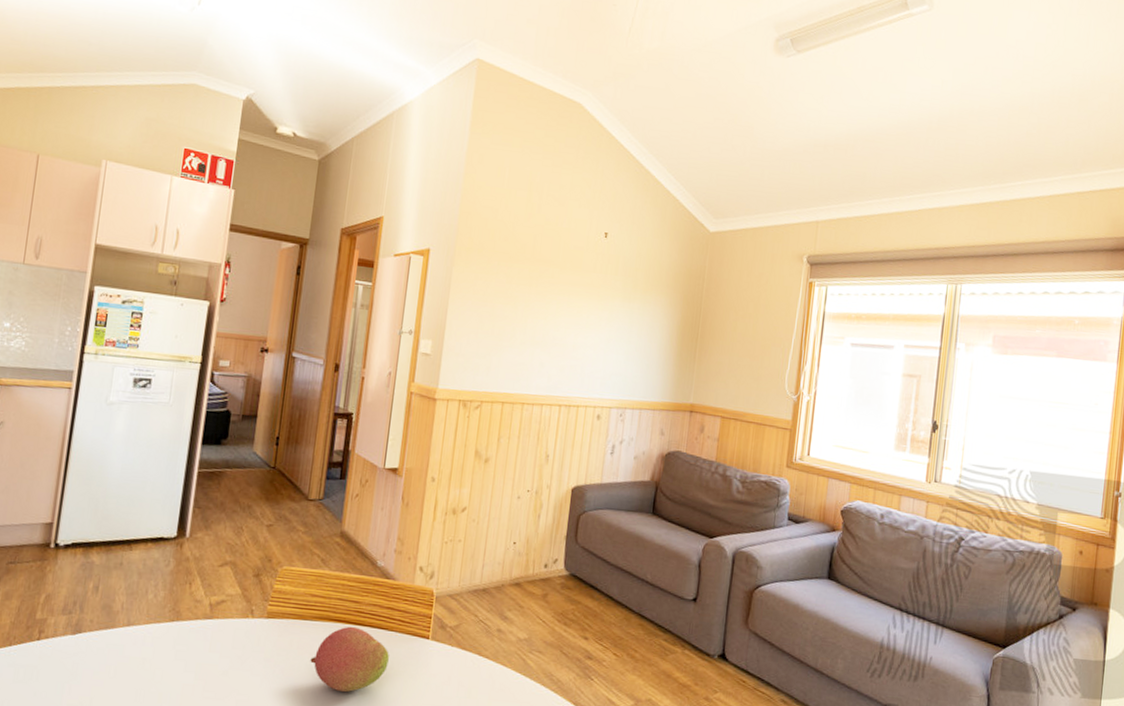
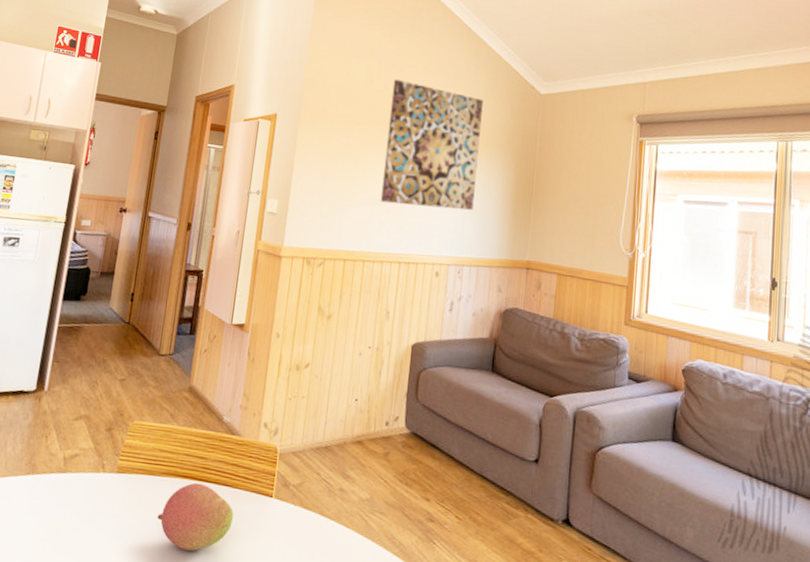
wall art: none [540,213,650,352] -> present [380,79,483,210]

